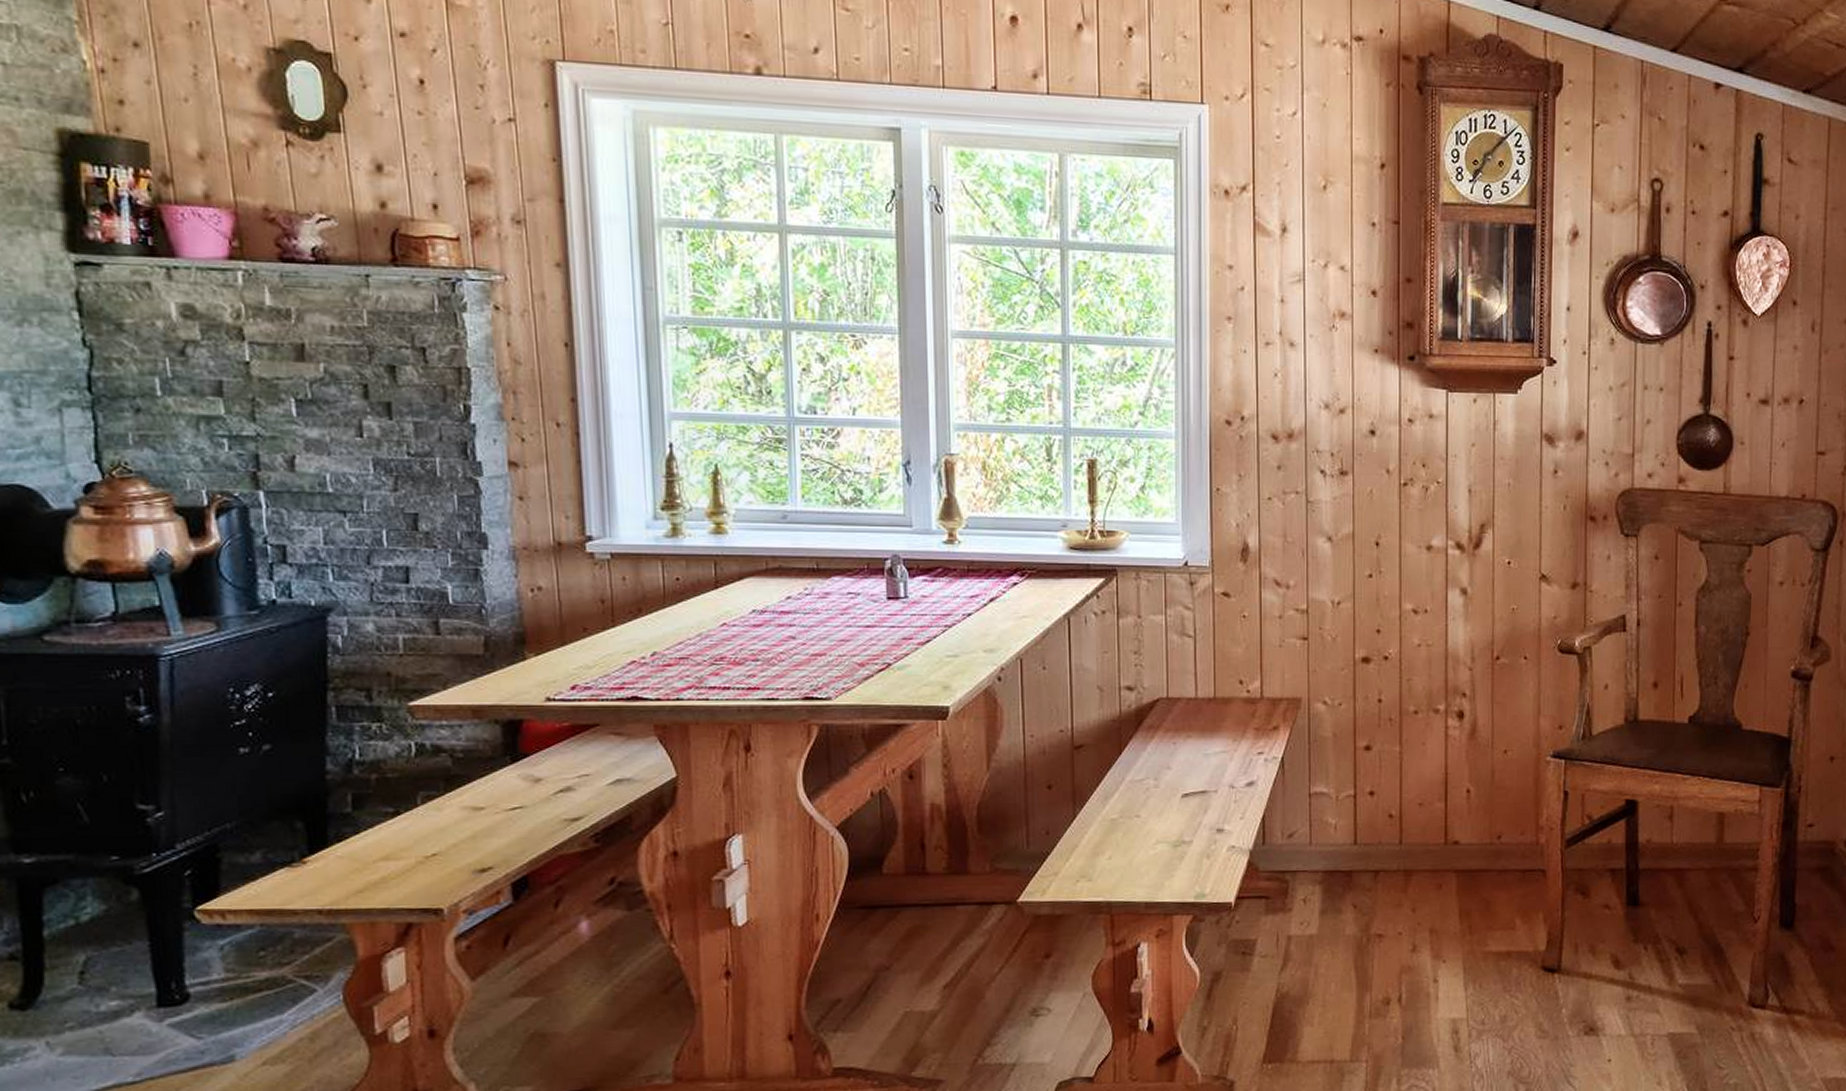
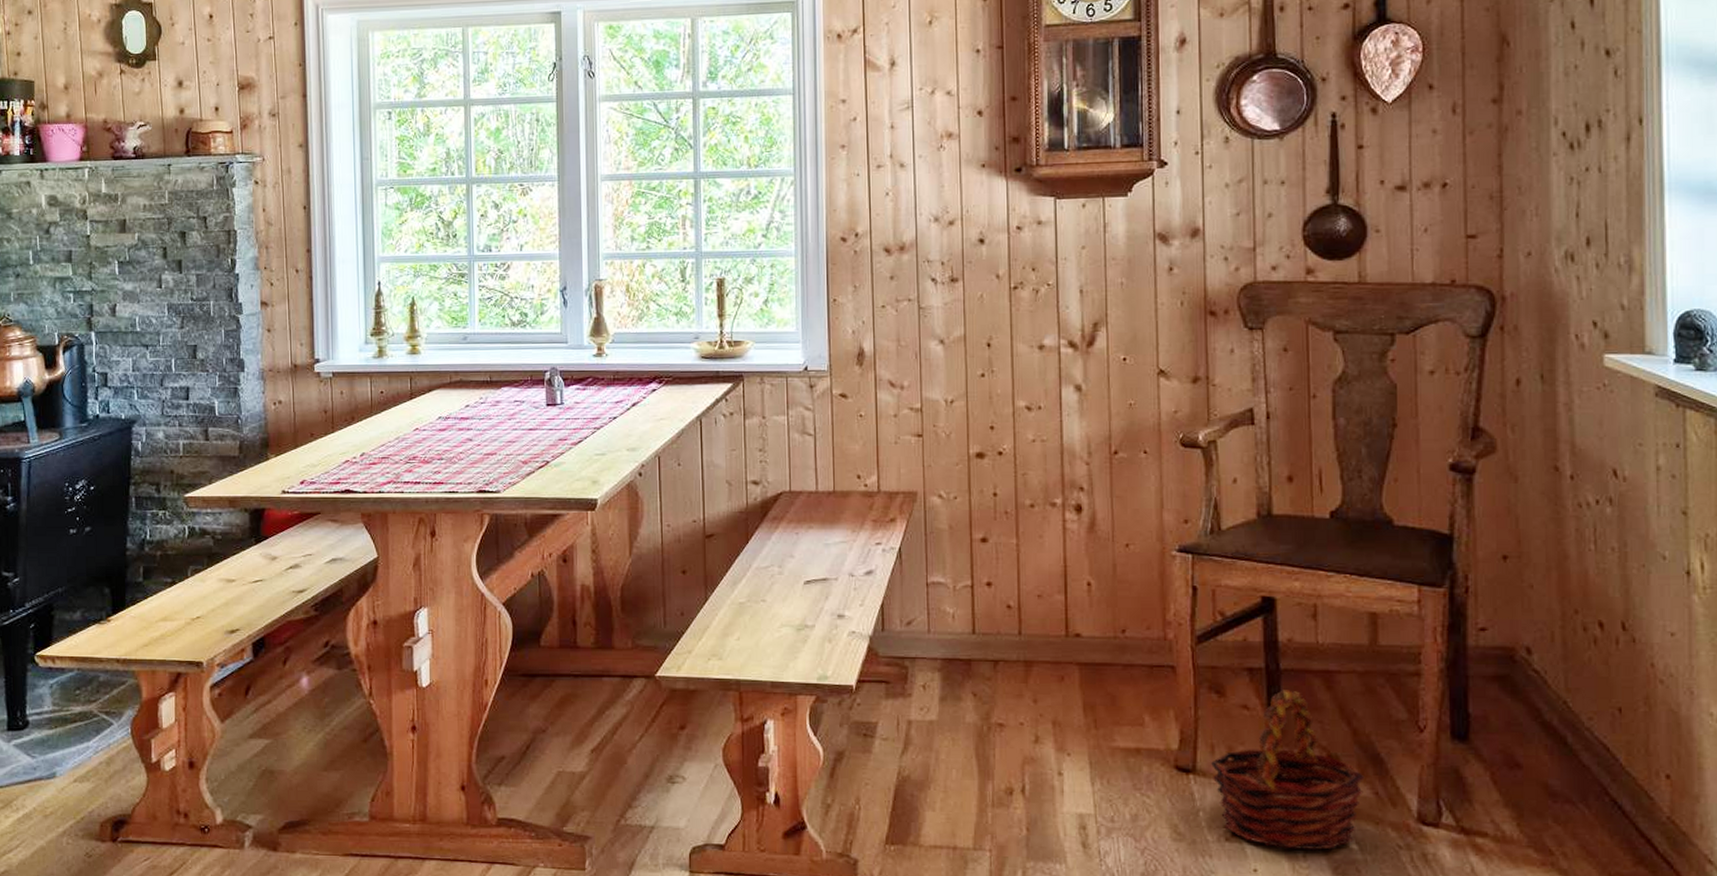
basket: none [1575,888,1707,1038] -> present [1211,690,1365,851]

